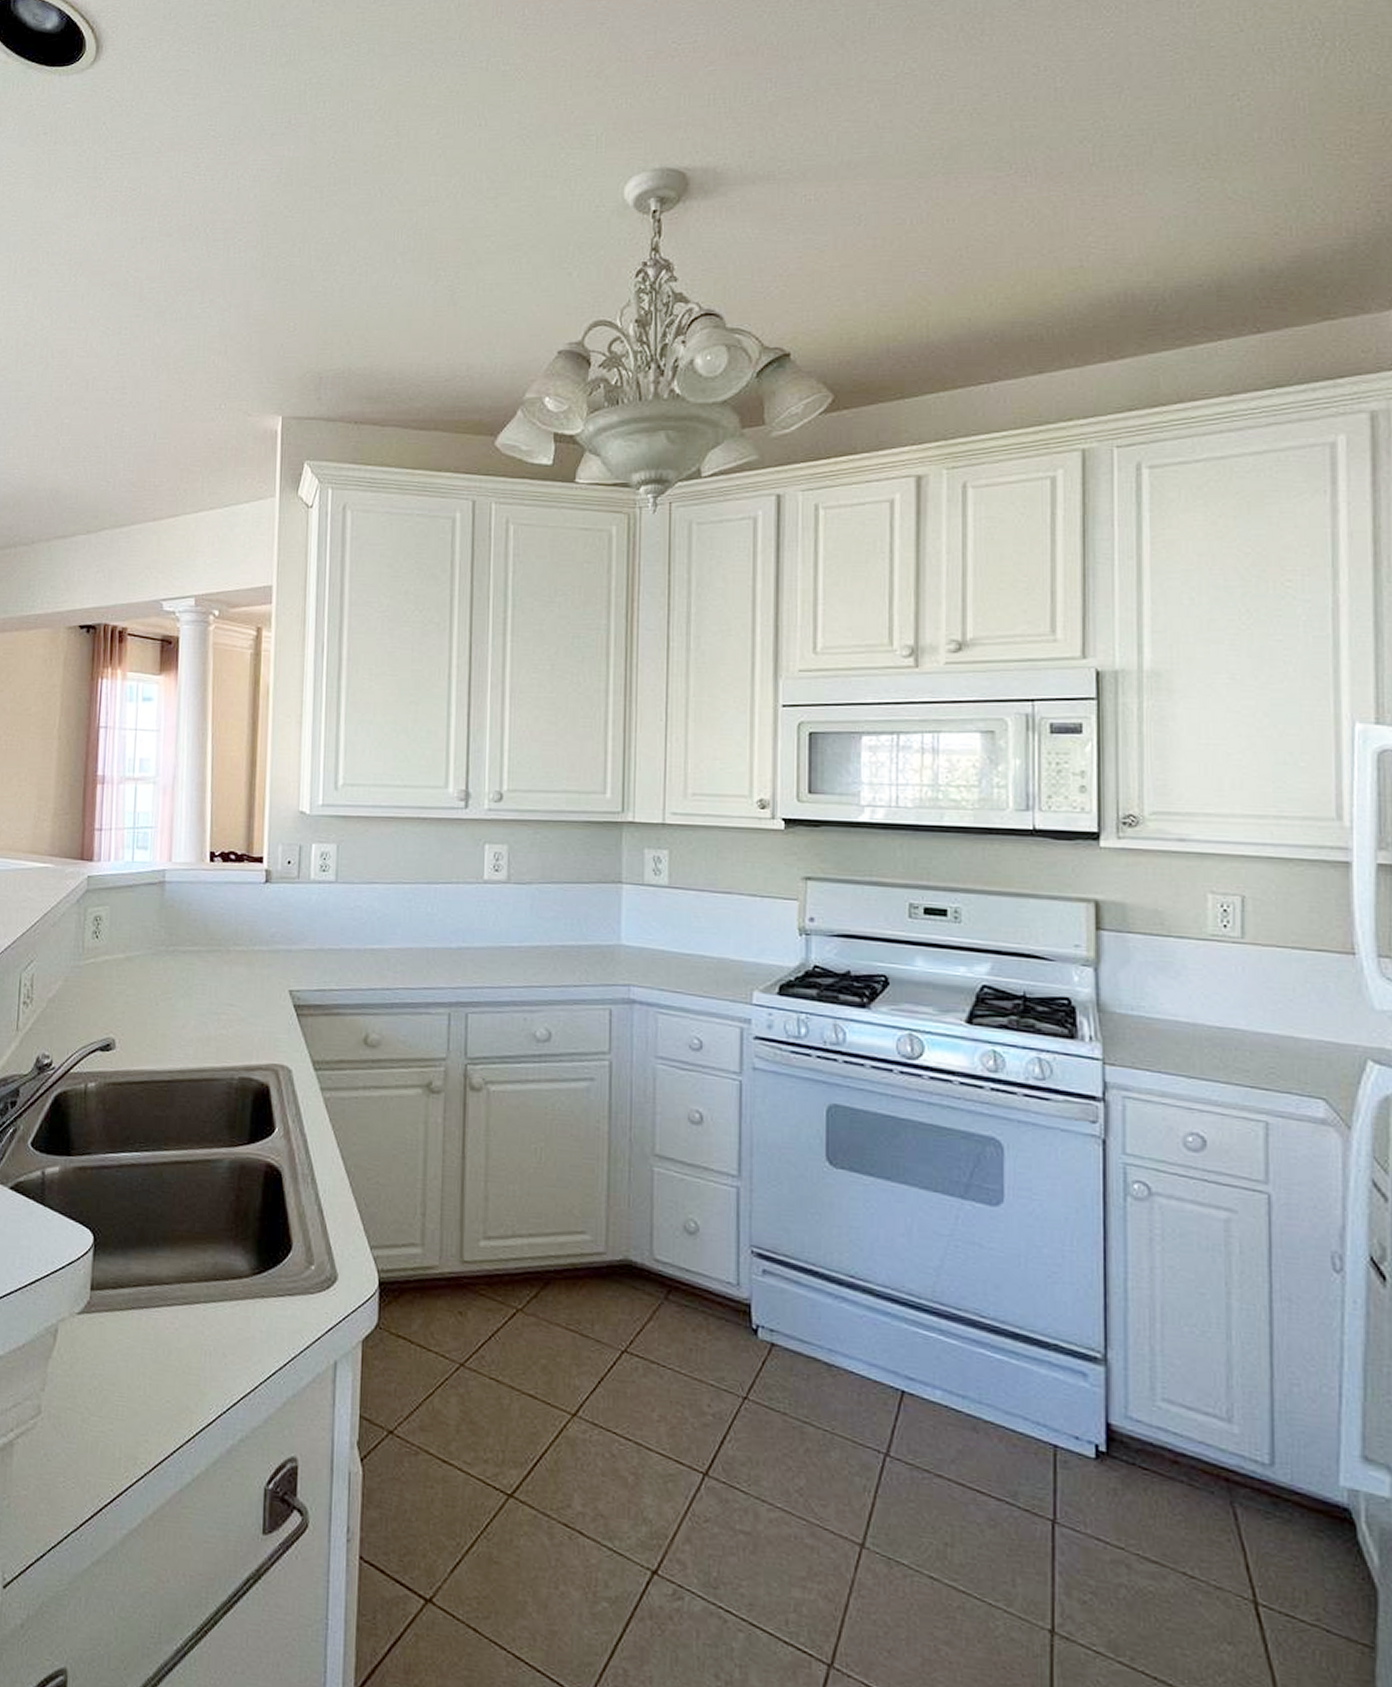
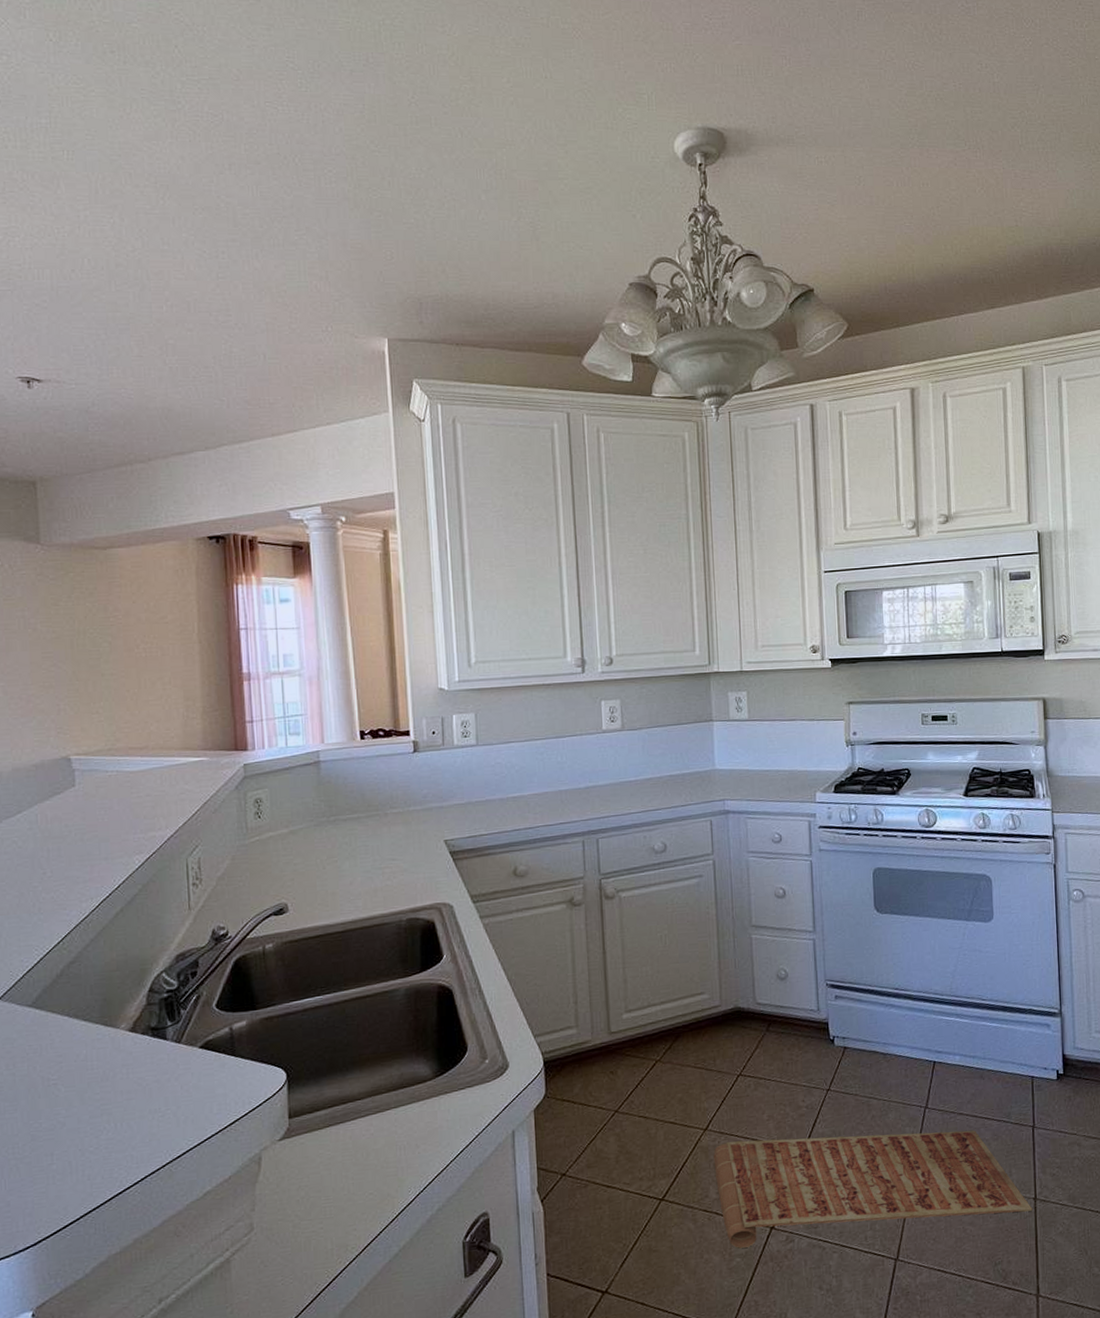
floor mat: none [582,1437,1047,1649] -> present [713,1130,1033,1248]

